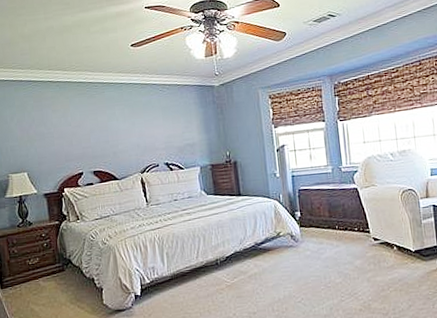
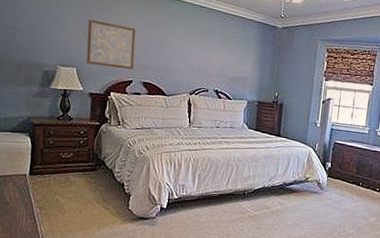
wall art: none [30,120,82,166] -> present [86,19,136,70]

